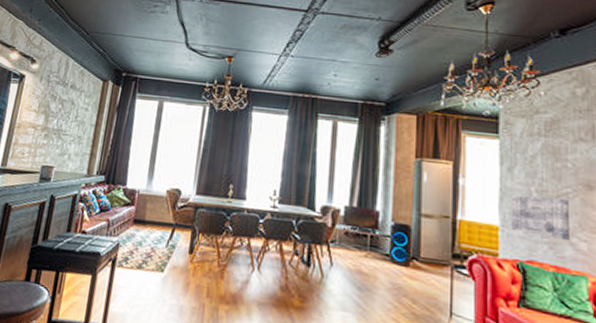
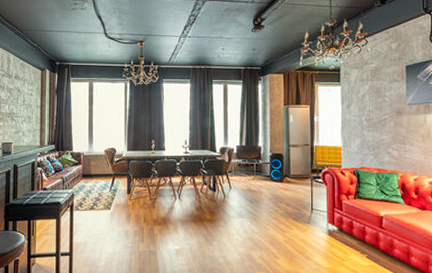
wall art: present [511,195,570,242] -> none [349,123,387,151]

